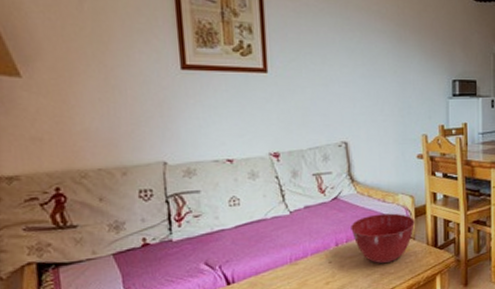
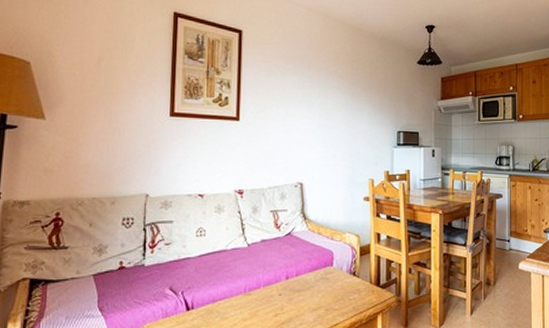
mixing bowl: present [351,213,415,264] -> none [301,251,359,300]

